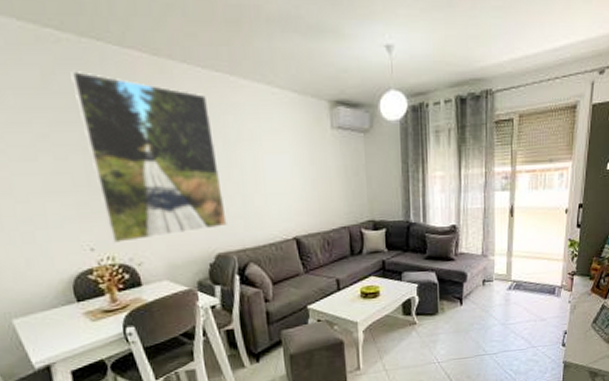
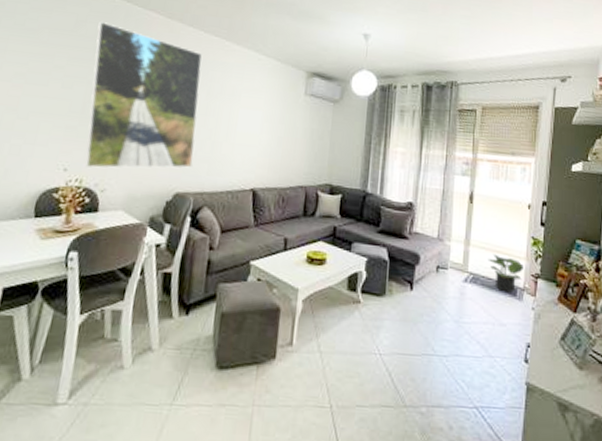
potted plant: none [529,260,561,293] -> present [488,254,523,293]

